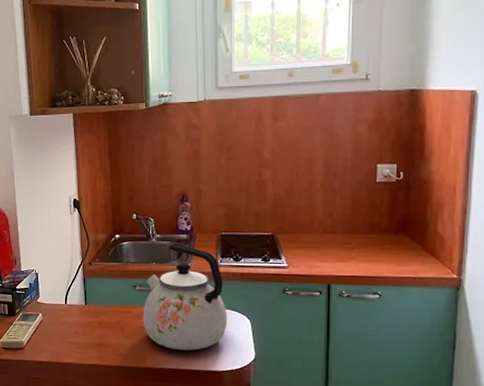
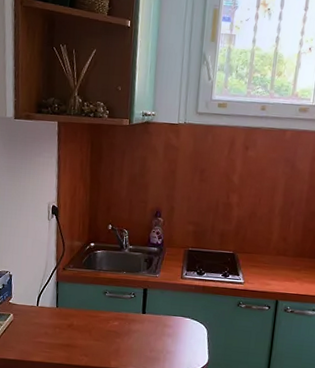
kettle: present [142,244,228,351] -> none [110,255,188,354]

